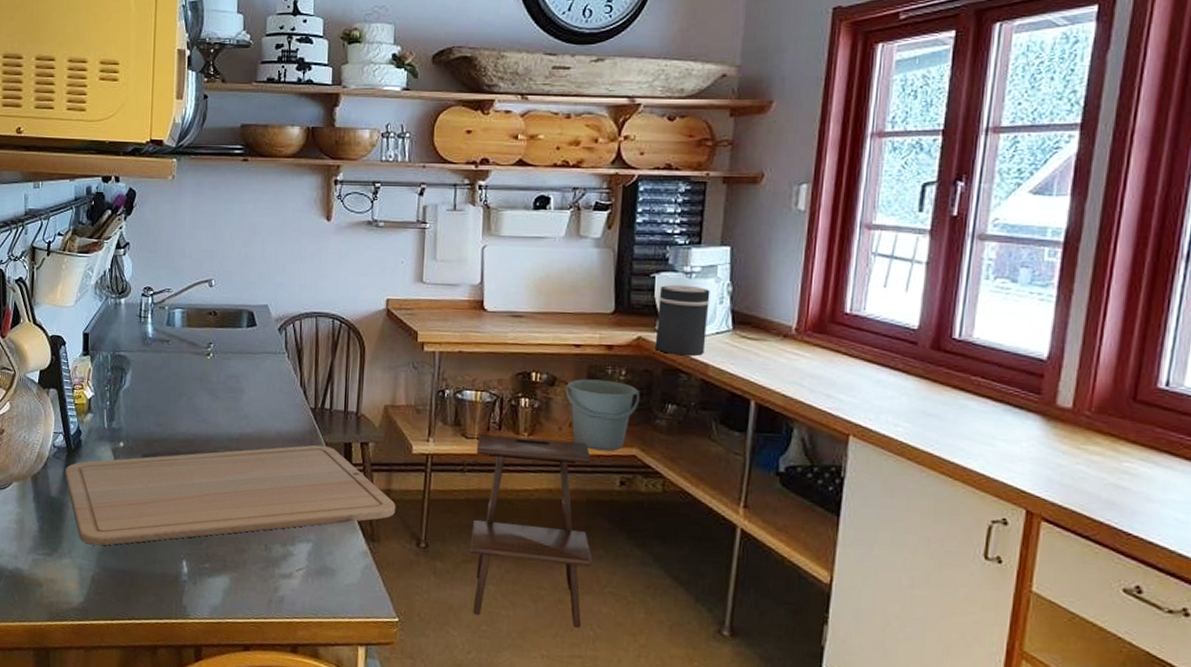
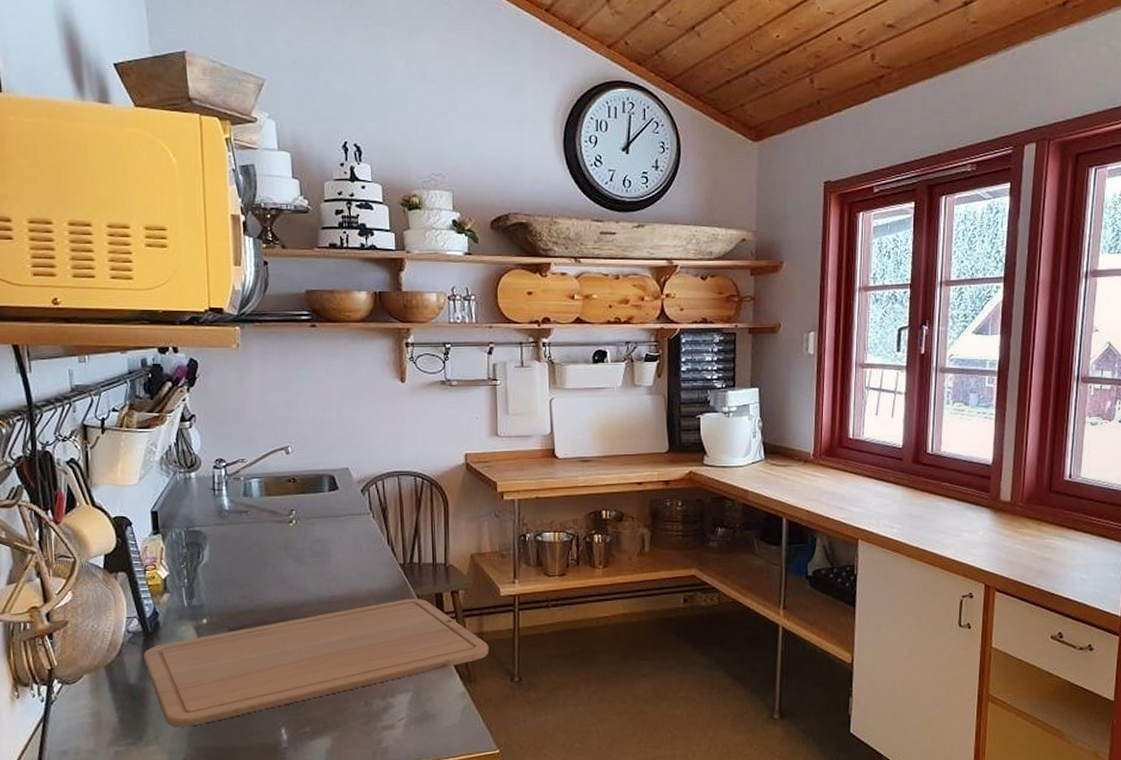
step stool: present [469,434,593,628] -> none [558,569,666,735]
bucket: present [565,379,640,451] -> none [632,512,695,574]
cylinder: present [654,284,710,356] -> none [704,423,745,484]

